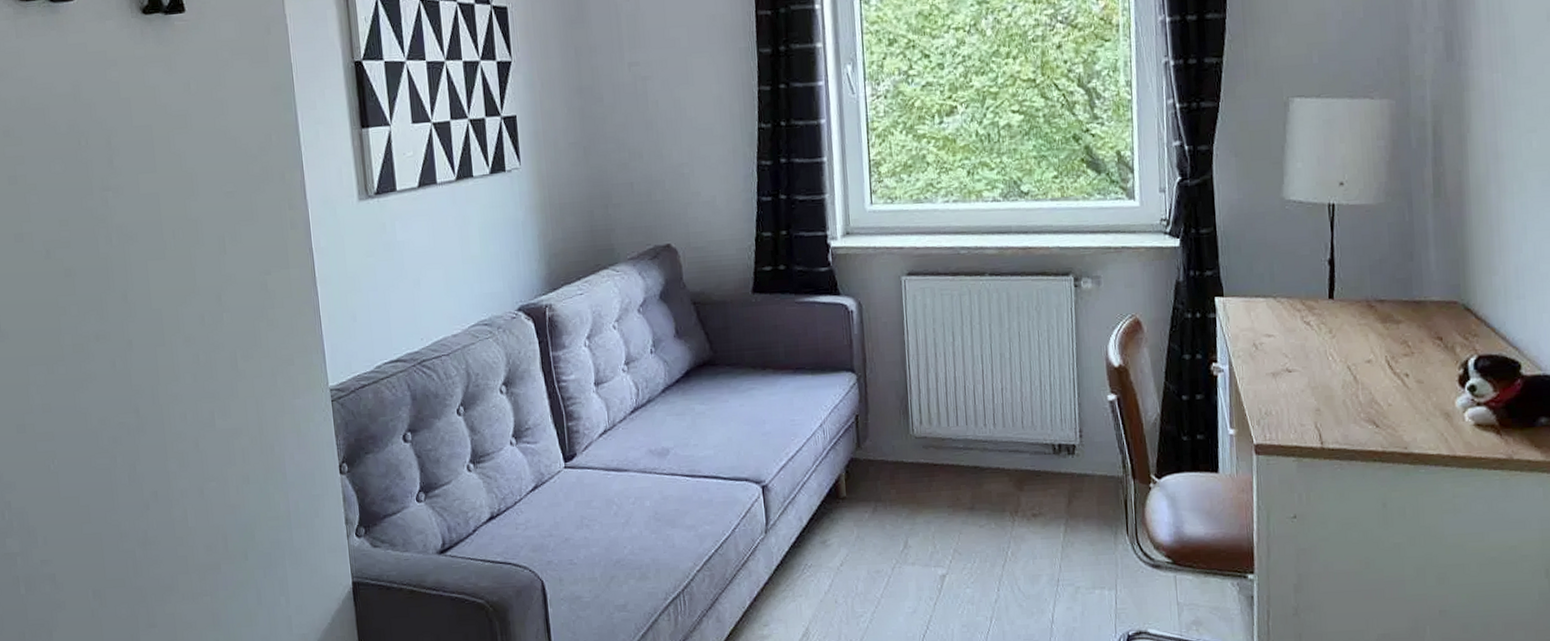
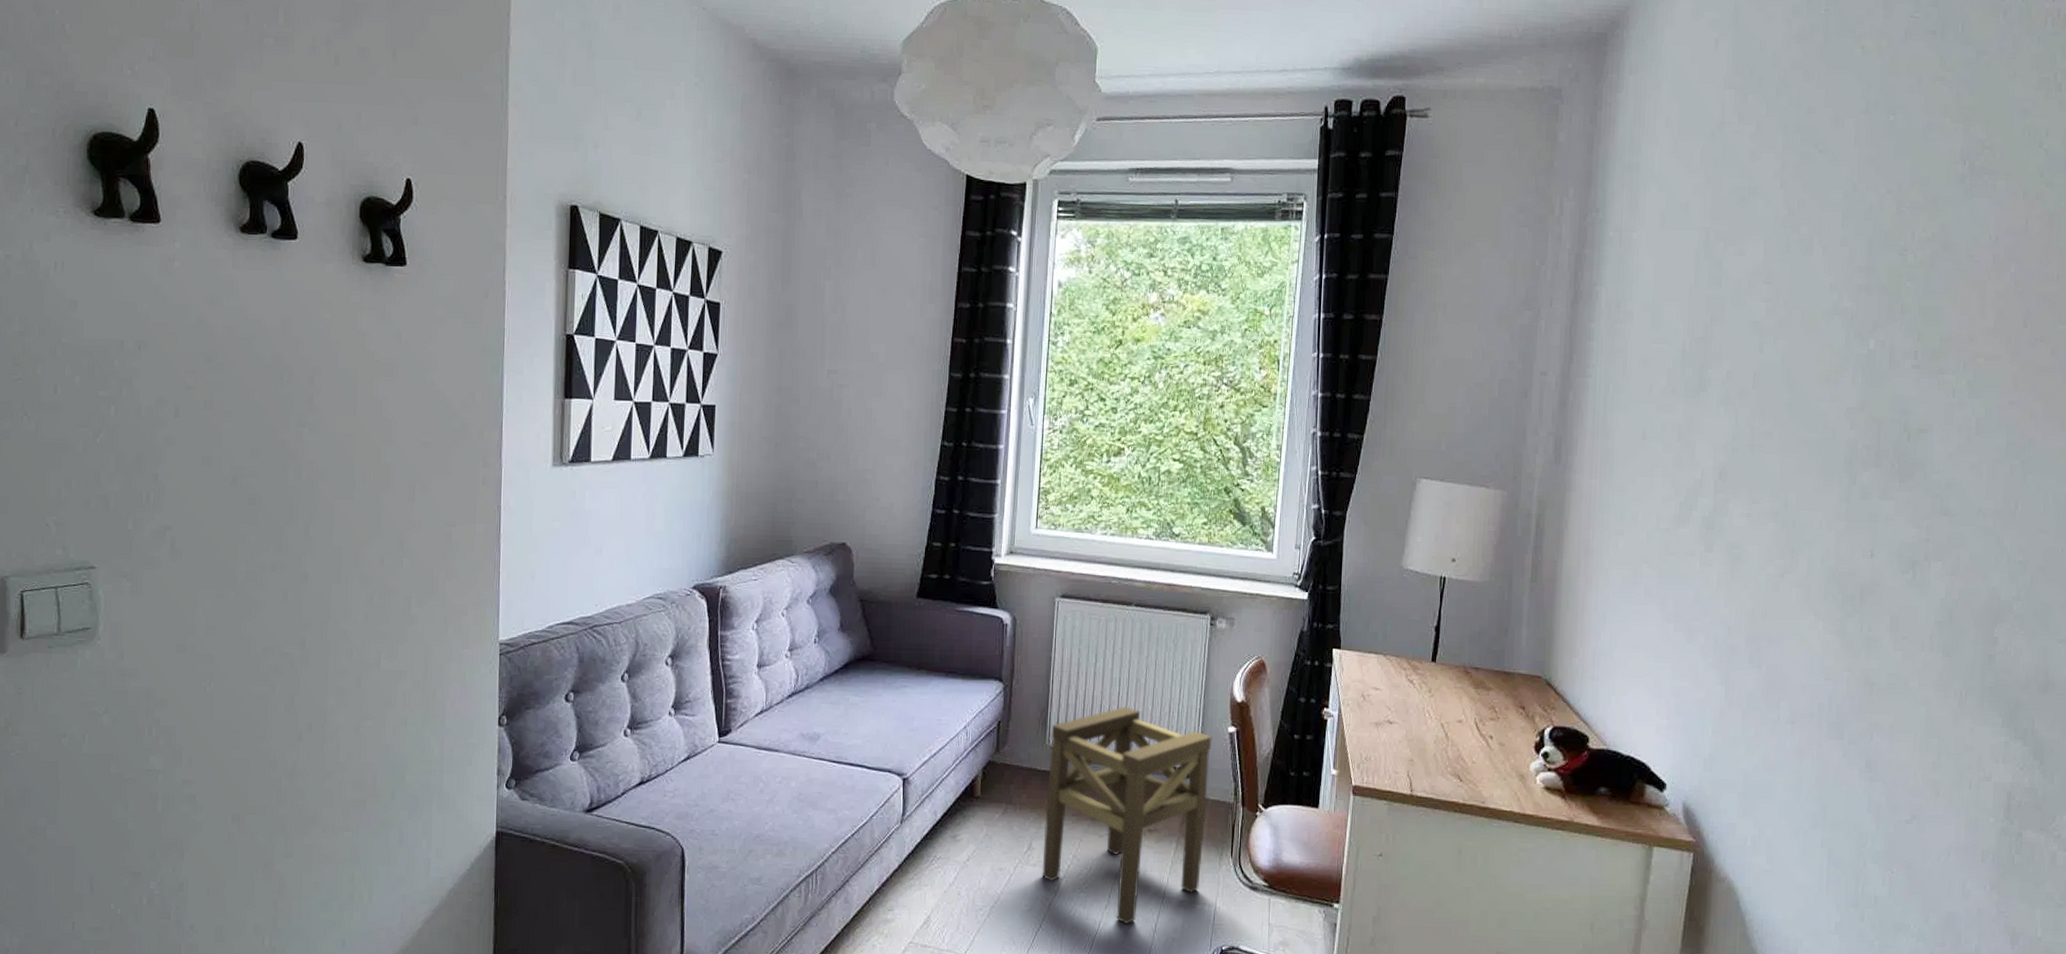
stool: none [914,385,1096,618] -> present [1042,706,1212,925]

